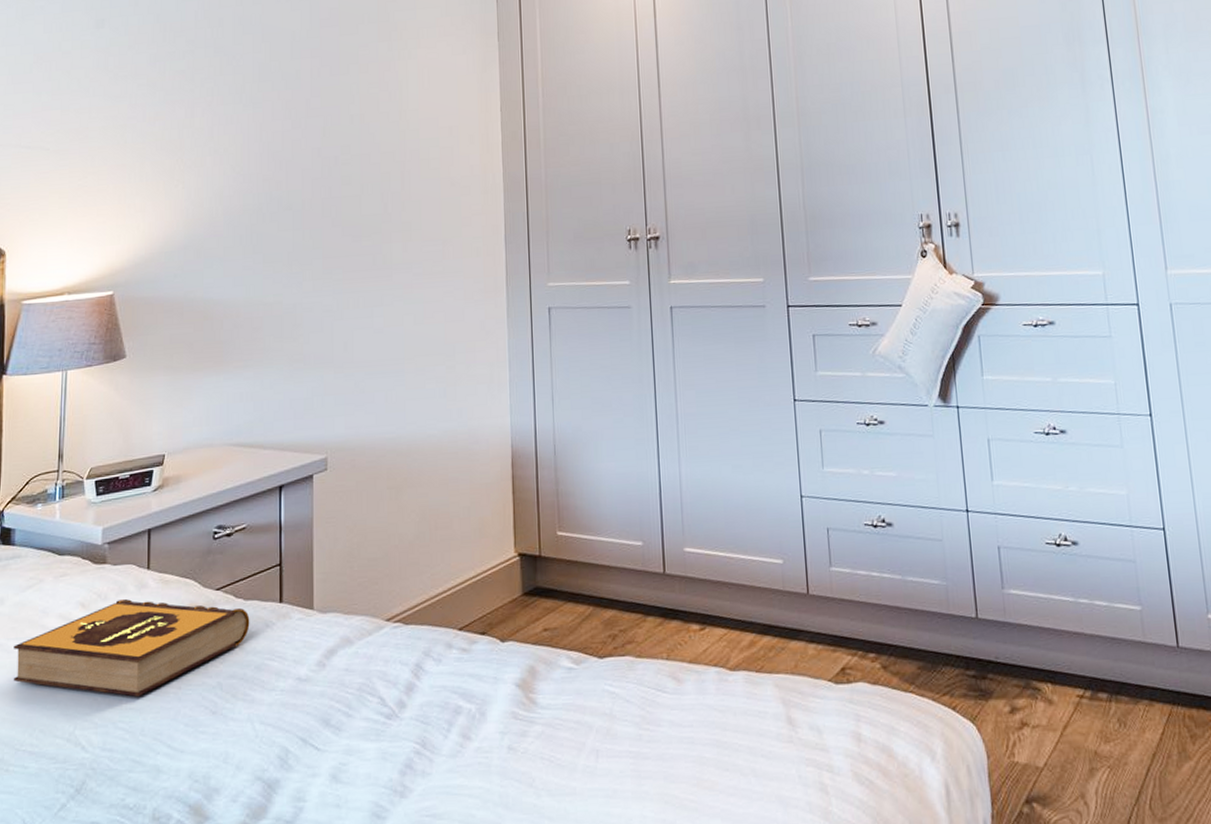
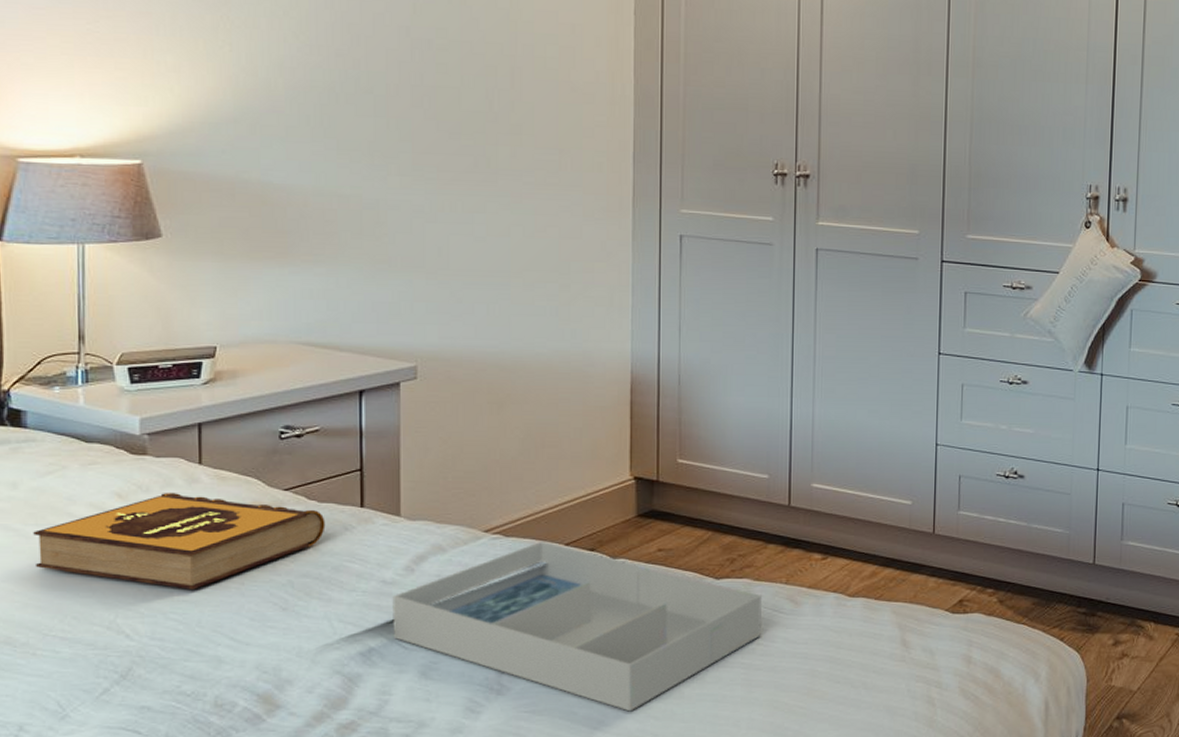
tray: none [306,627,648,812] -> present [392,541,763,712]

